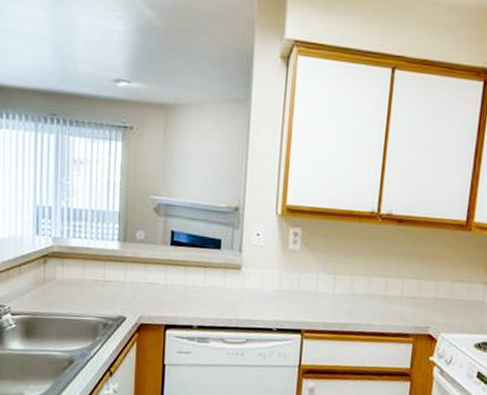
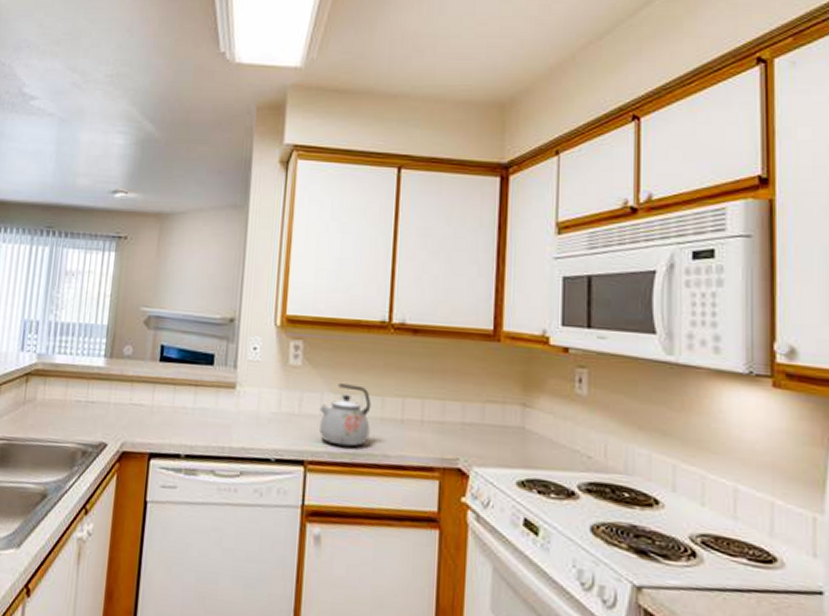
kettle: none [315,265,360,318] -> present [319,383,372,447]

